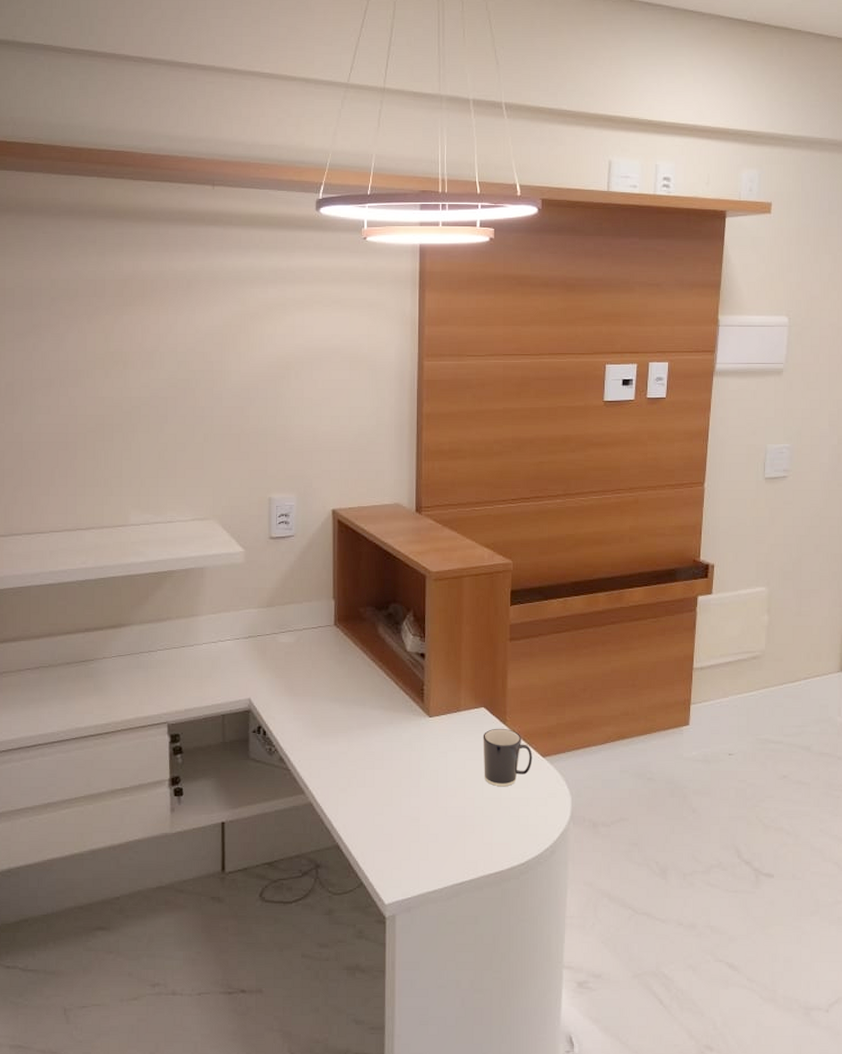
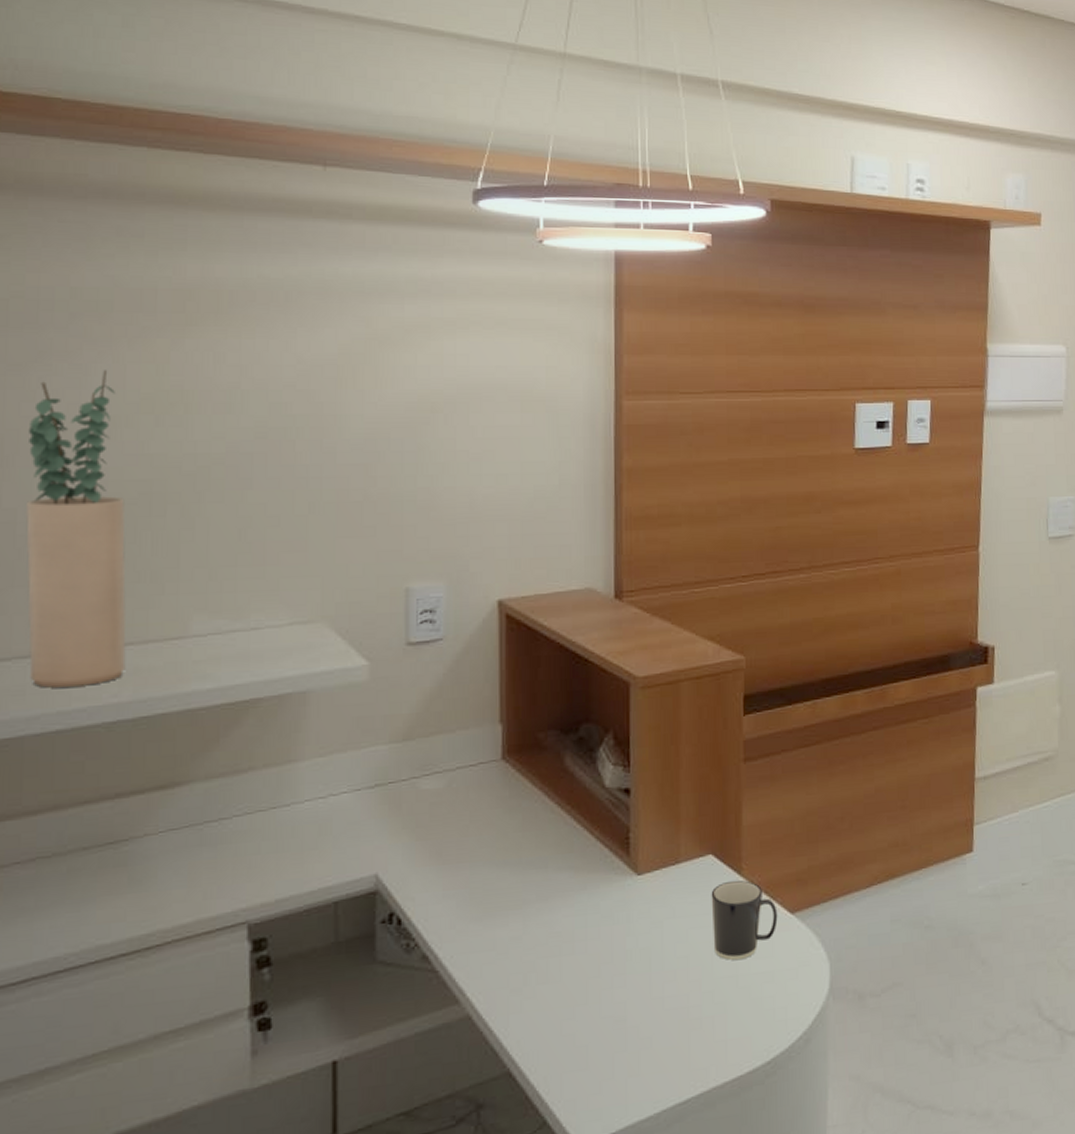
vase: none [28,338,90,555] -> present [26,370,126,688]

